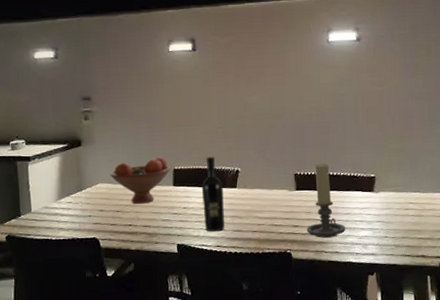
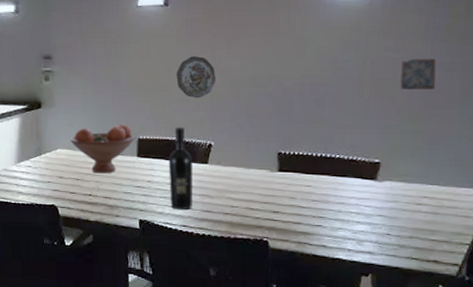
decorative plate: none [205,94,239,131] -> present [176,56,216,99]
candle holder: present [306,163,346,238] -> none [288,142,338,229]
ceramic tile: none [385,91,411,116] -> present [400,59,436,89]

